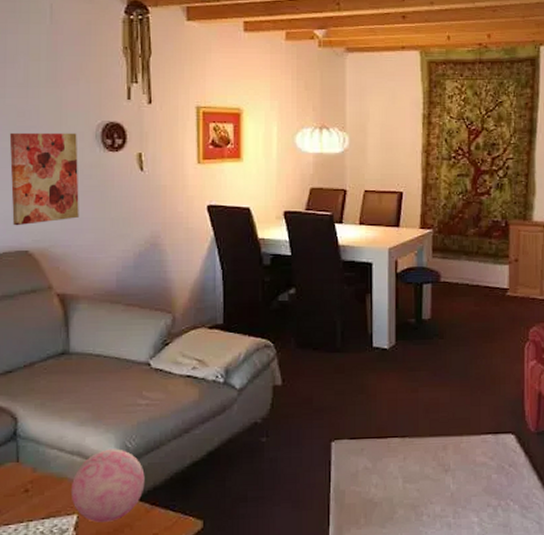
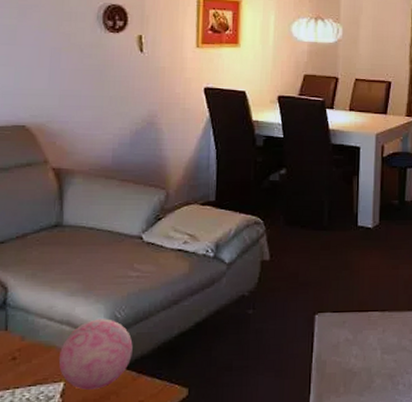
wall art: present [9,132,79,226] -> none [10,10,79,101]

